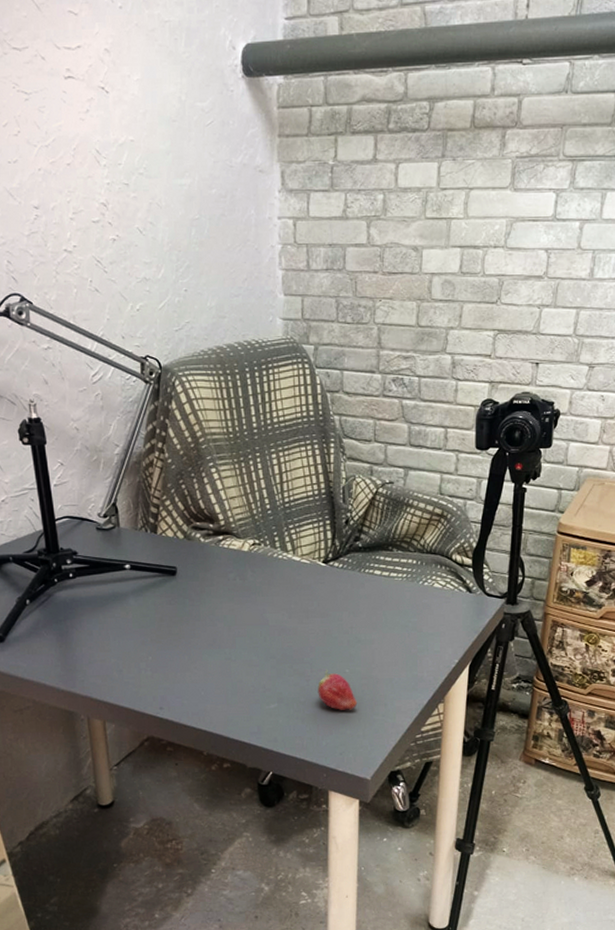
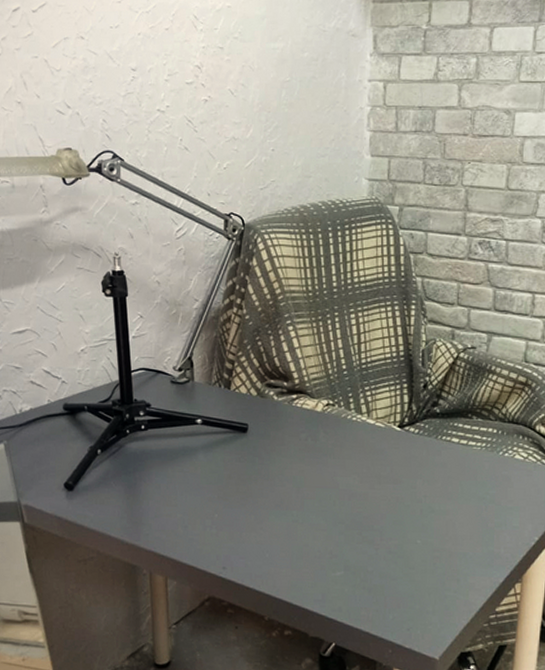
fruit: present [317,670,358,710] -> none [387,539,429,583]

